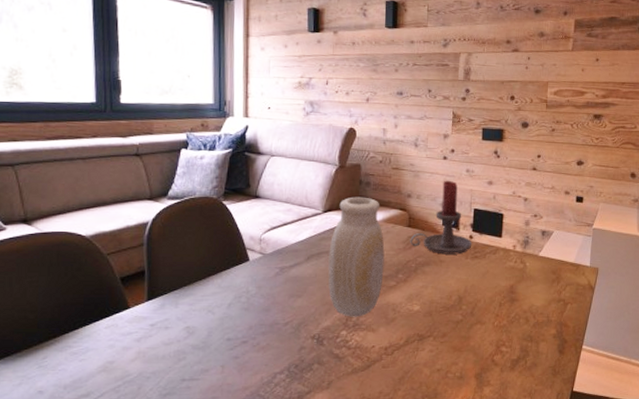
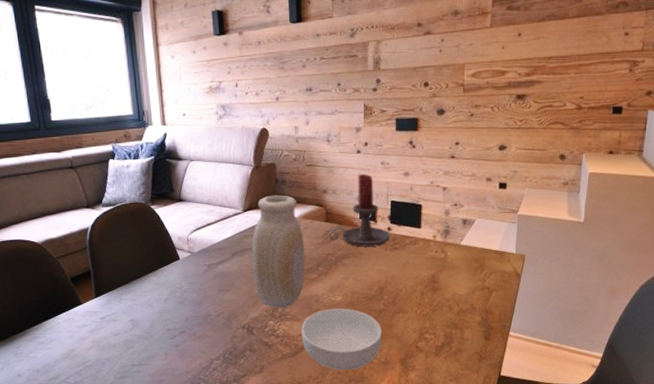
cereal bowl: none [375,318,459,385] -> present [301,308,383,370]

